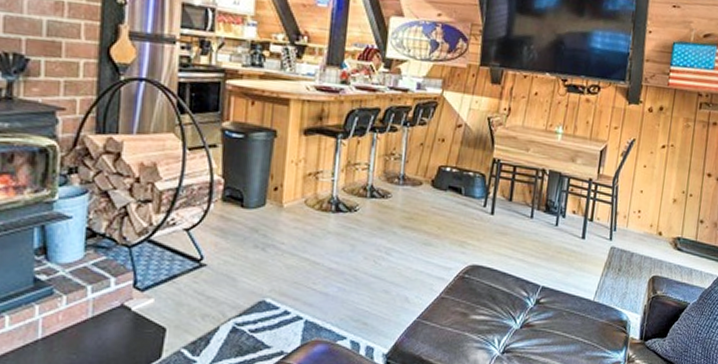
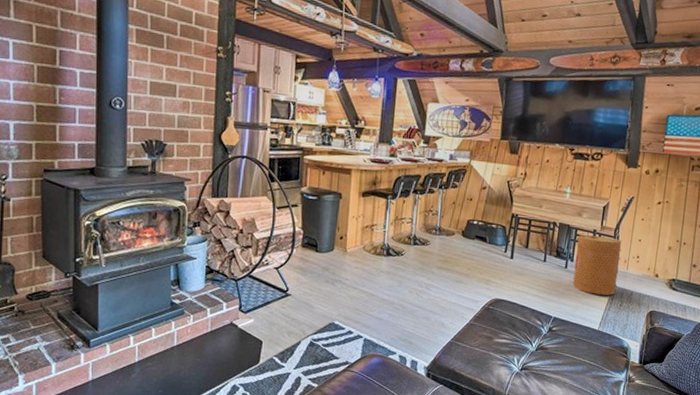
basket: none [564,184,621,258] -> present [572,234,621,295]

